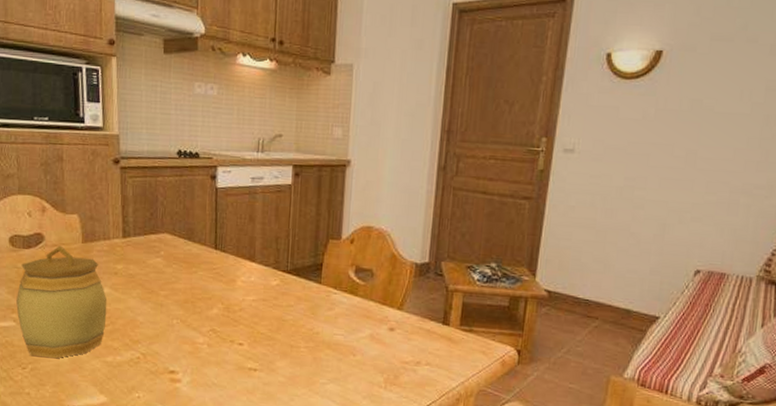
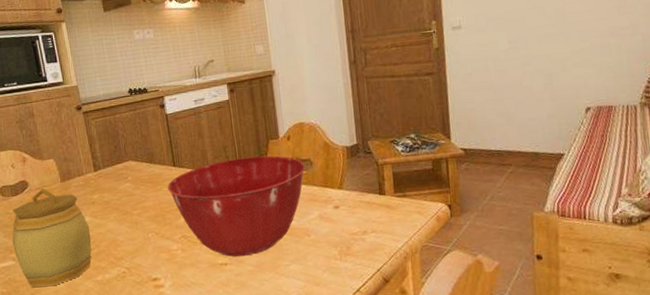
mixing bowl: none [204,253,366,365] -> present [168,155,306,257]

